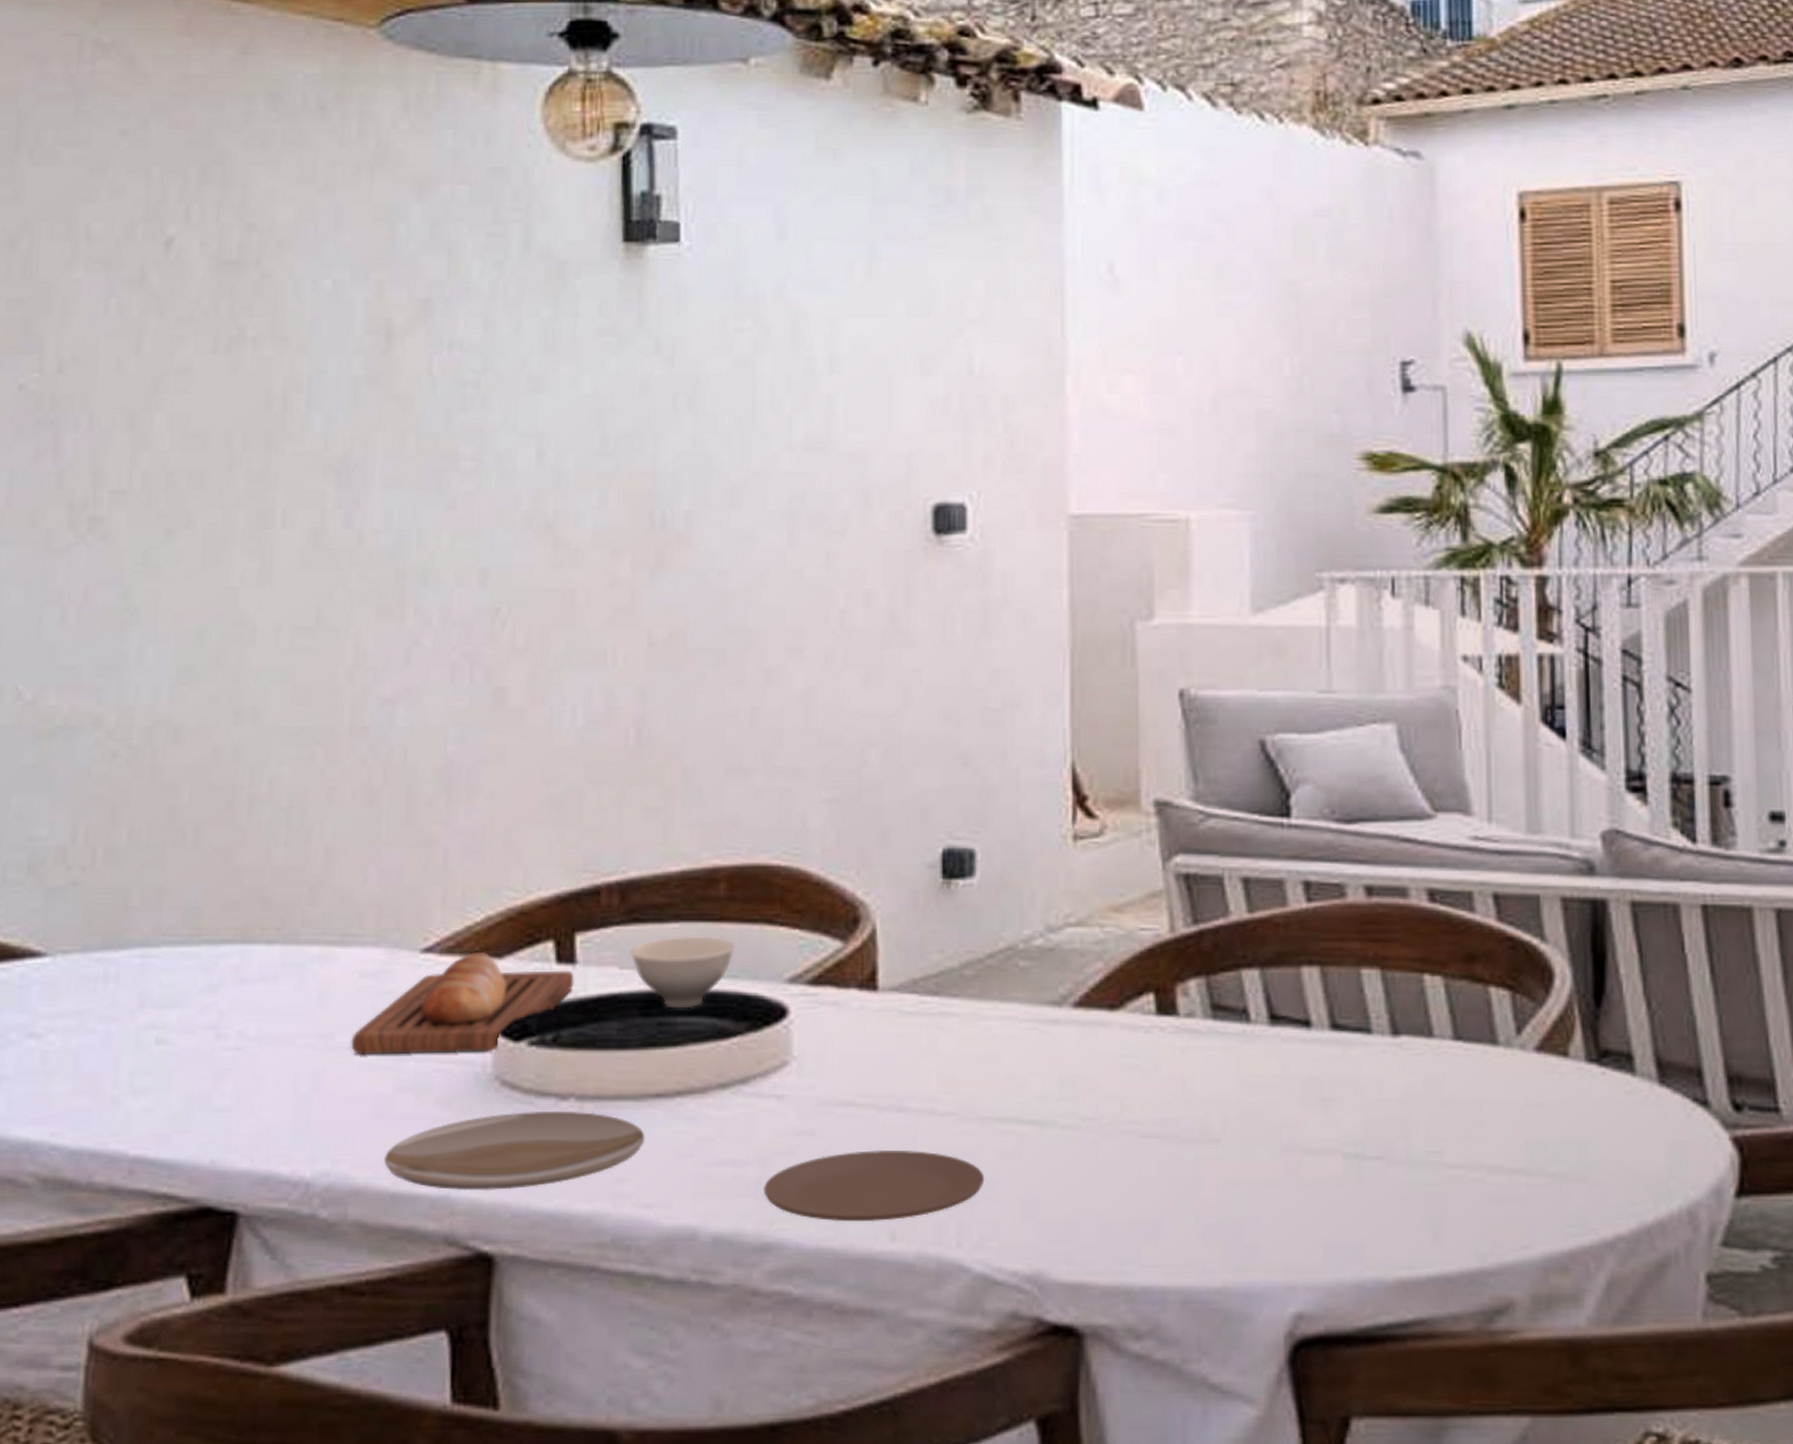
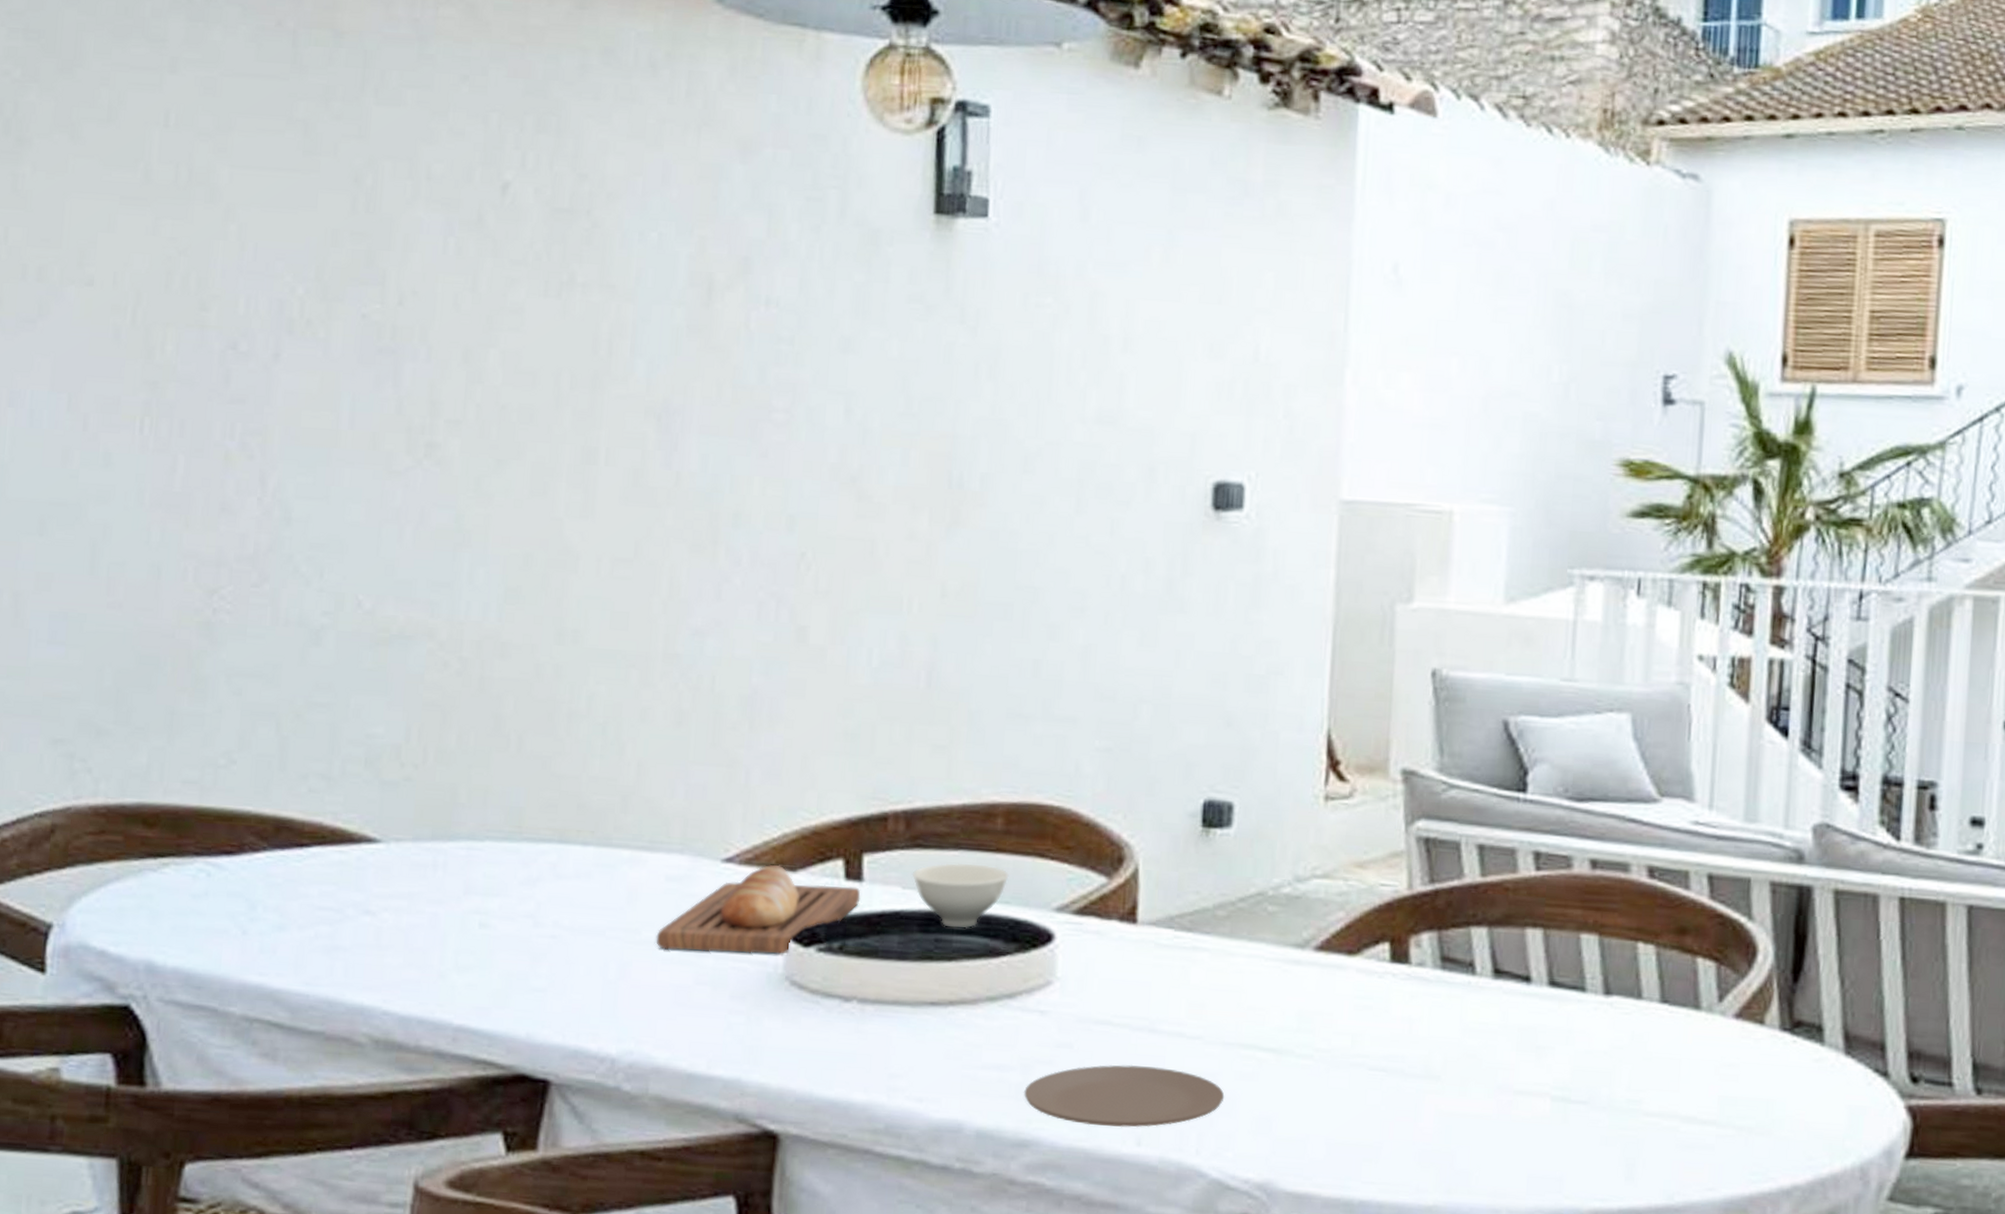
plate: present [384,1110,645,1191] -> none [683,1009,919,1078]

